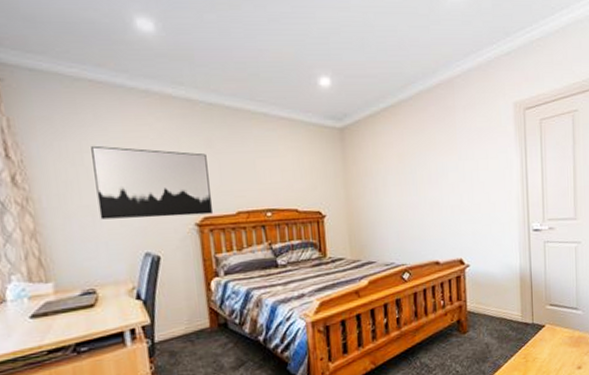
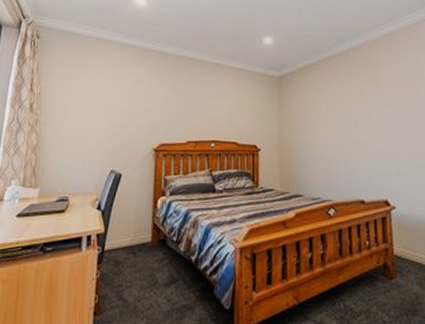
wall art: present [91,145,214,220] -> none [83,84,169,142]

